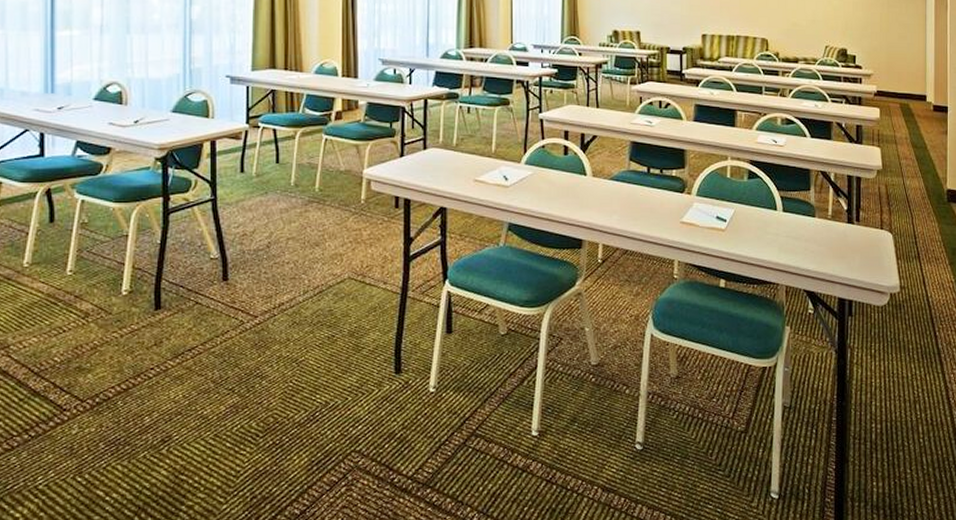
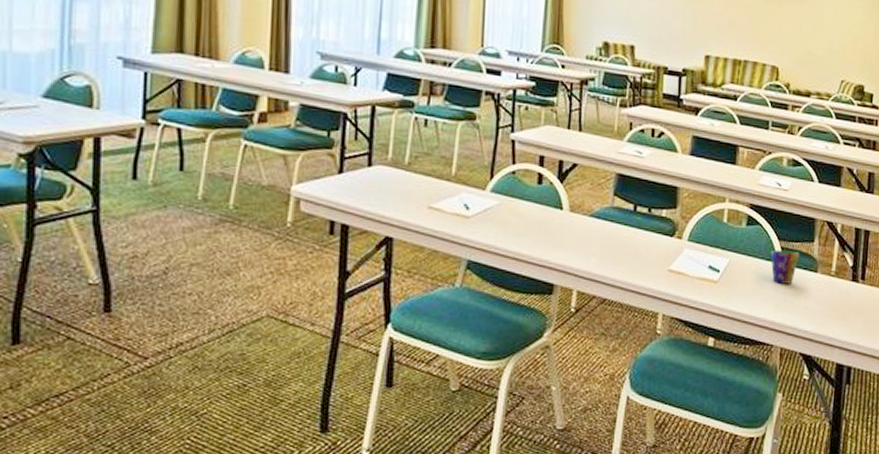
cup: none [772,199,798,229] -> present [771,249,800,284]

